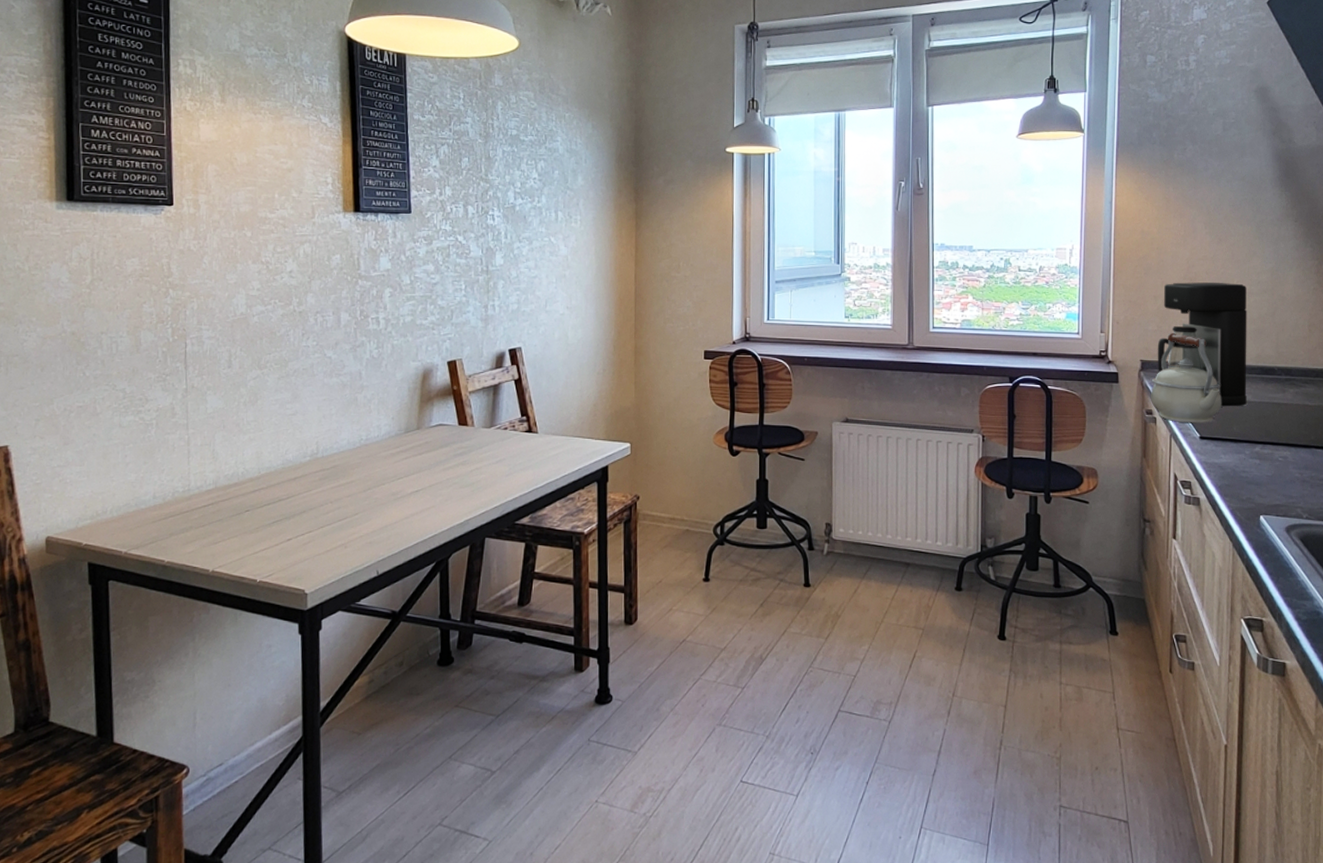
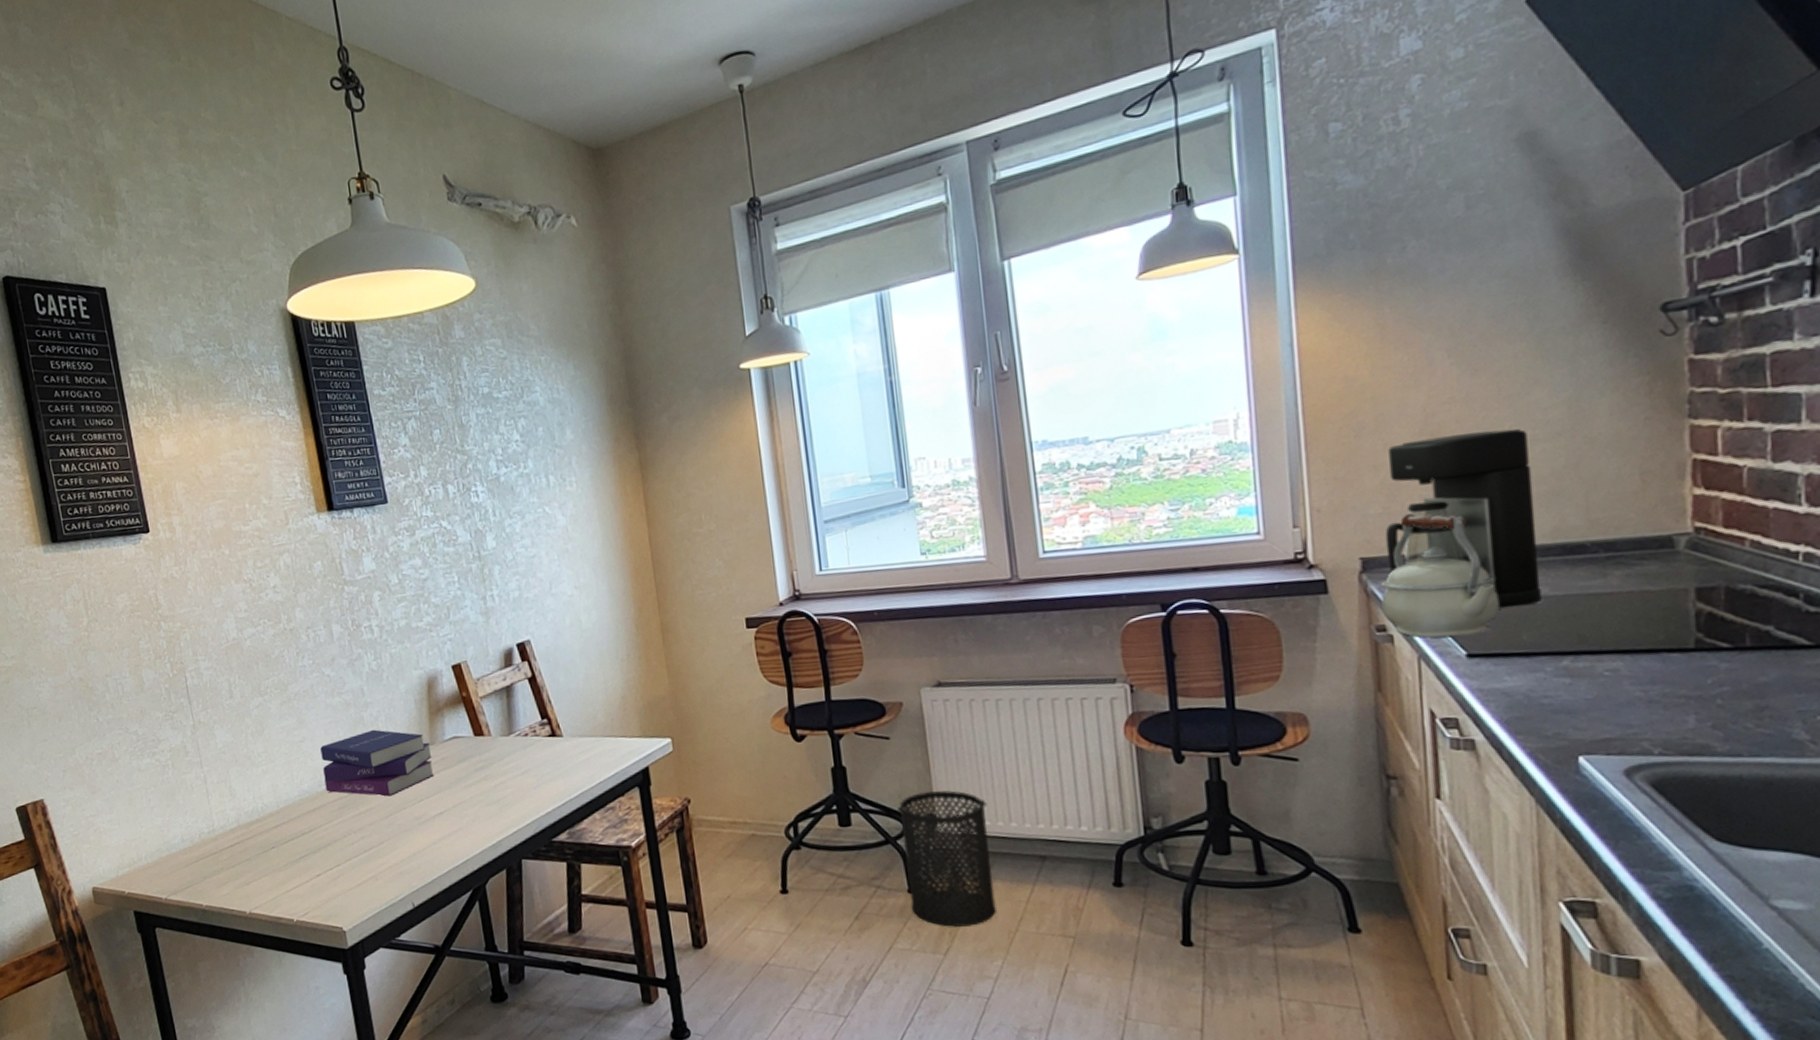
book: none [310,410,417,472] -> present [320,729,435,797]
trash can: none [804,506,871,616] -> present [897,790,996,927]

